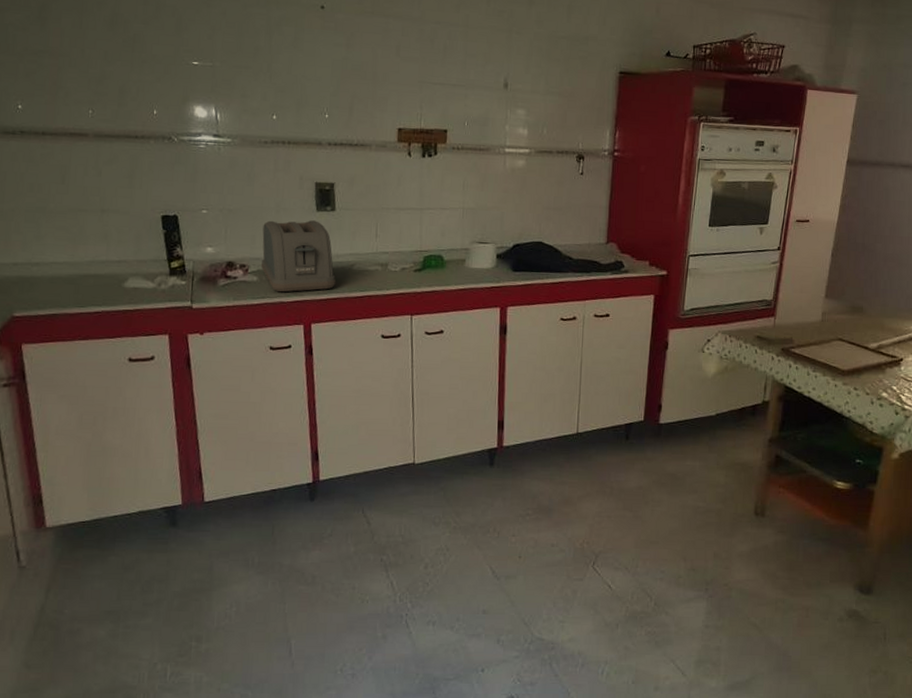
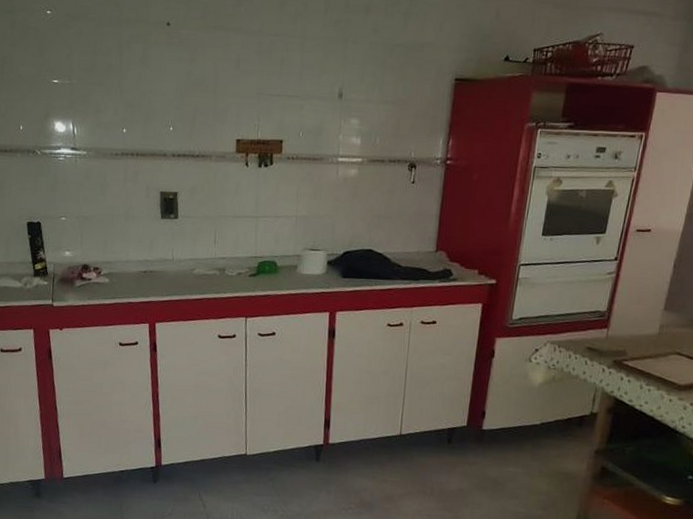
toaster: present [261,220,336,293] -> none [112,227,178,294]

